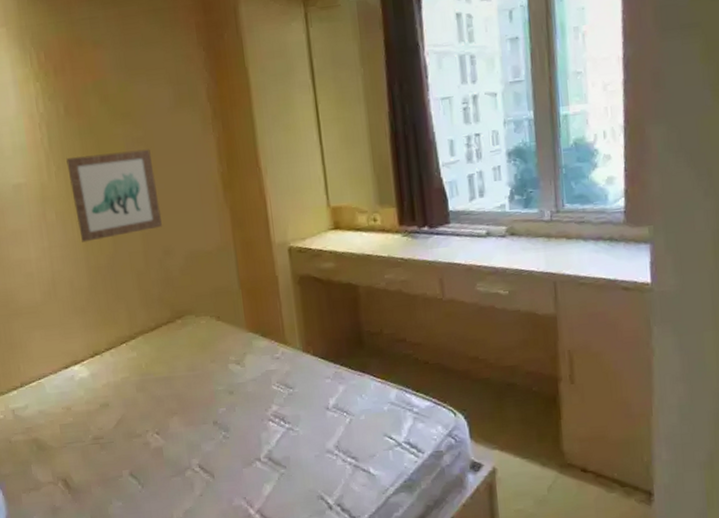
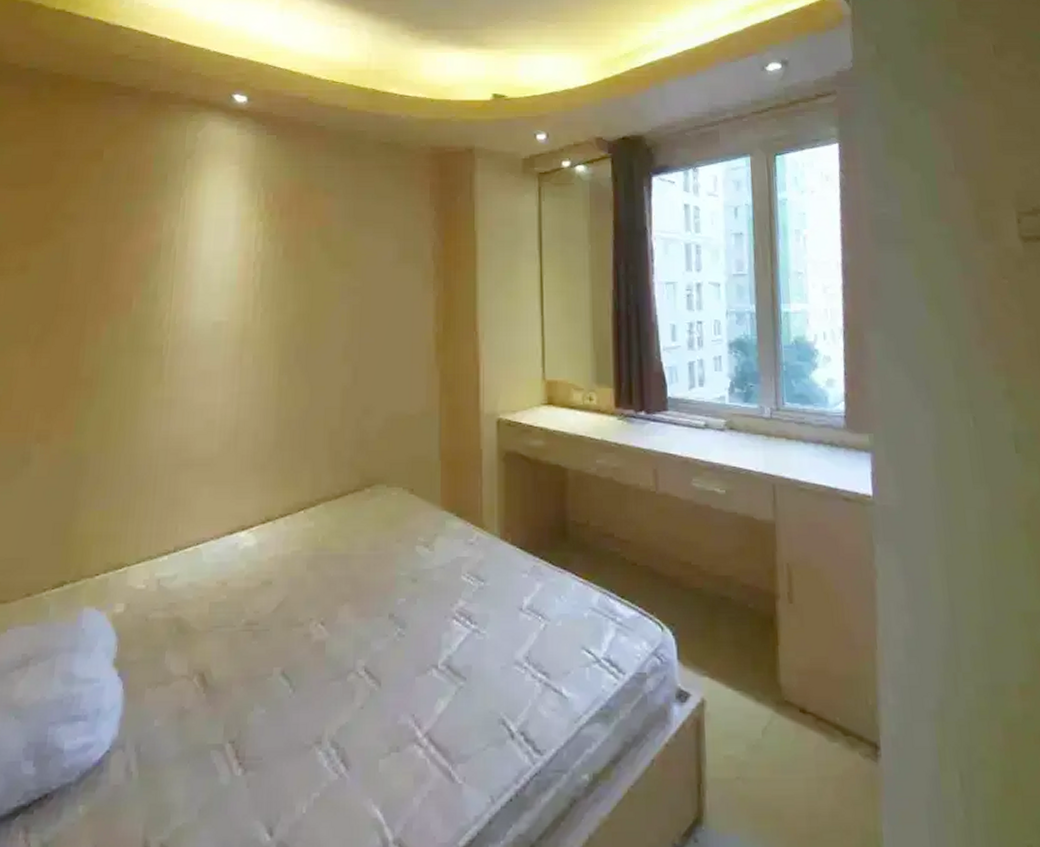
wall art: present [66,149,162,242] -> none [274,299,367,391]

